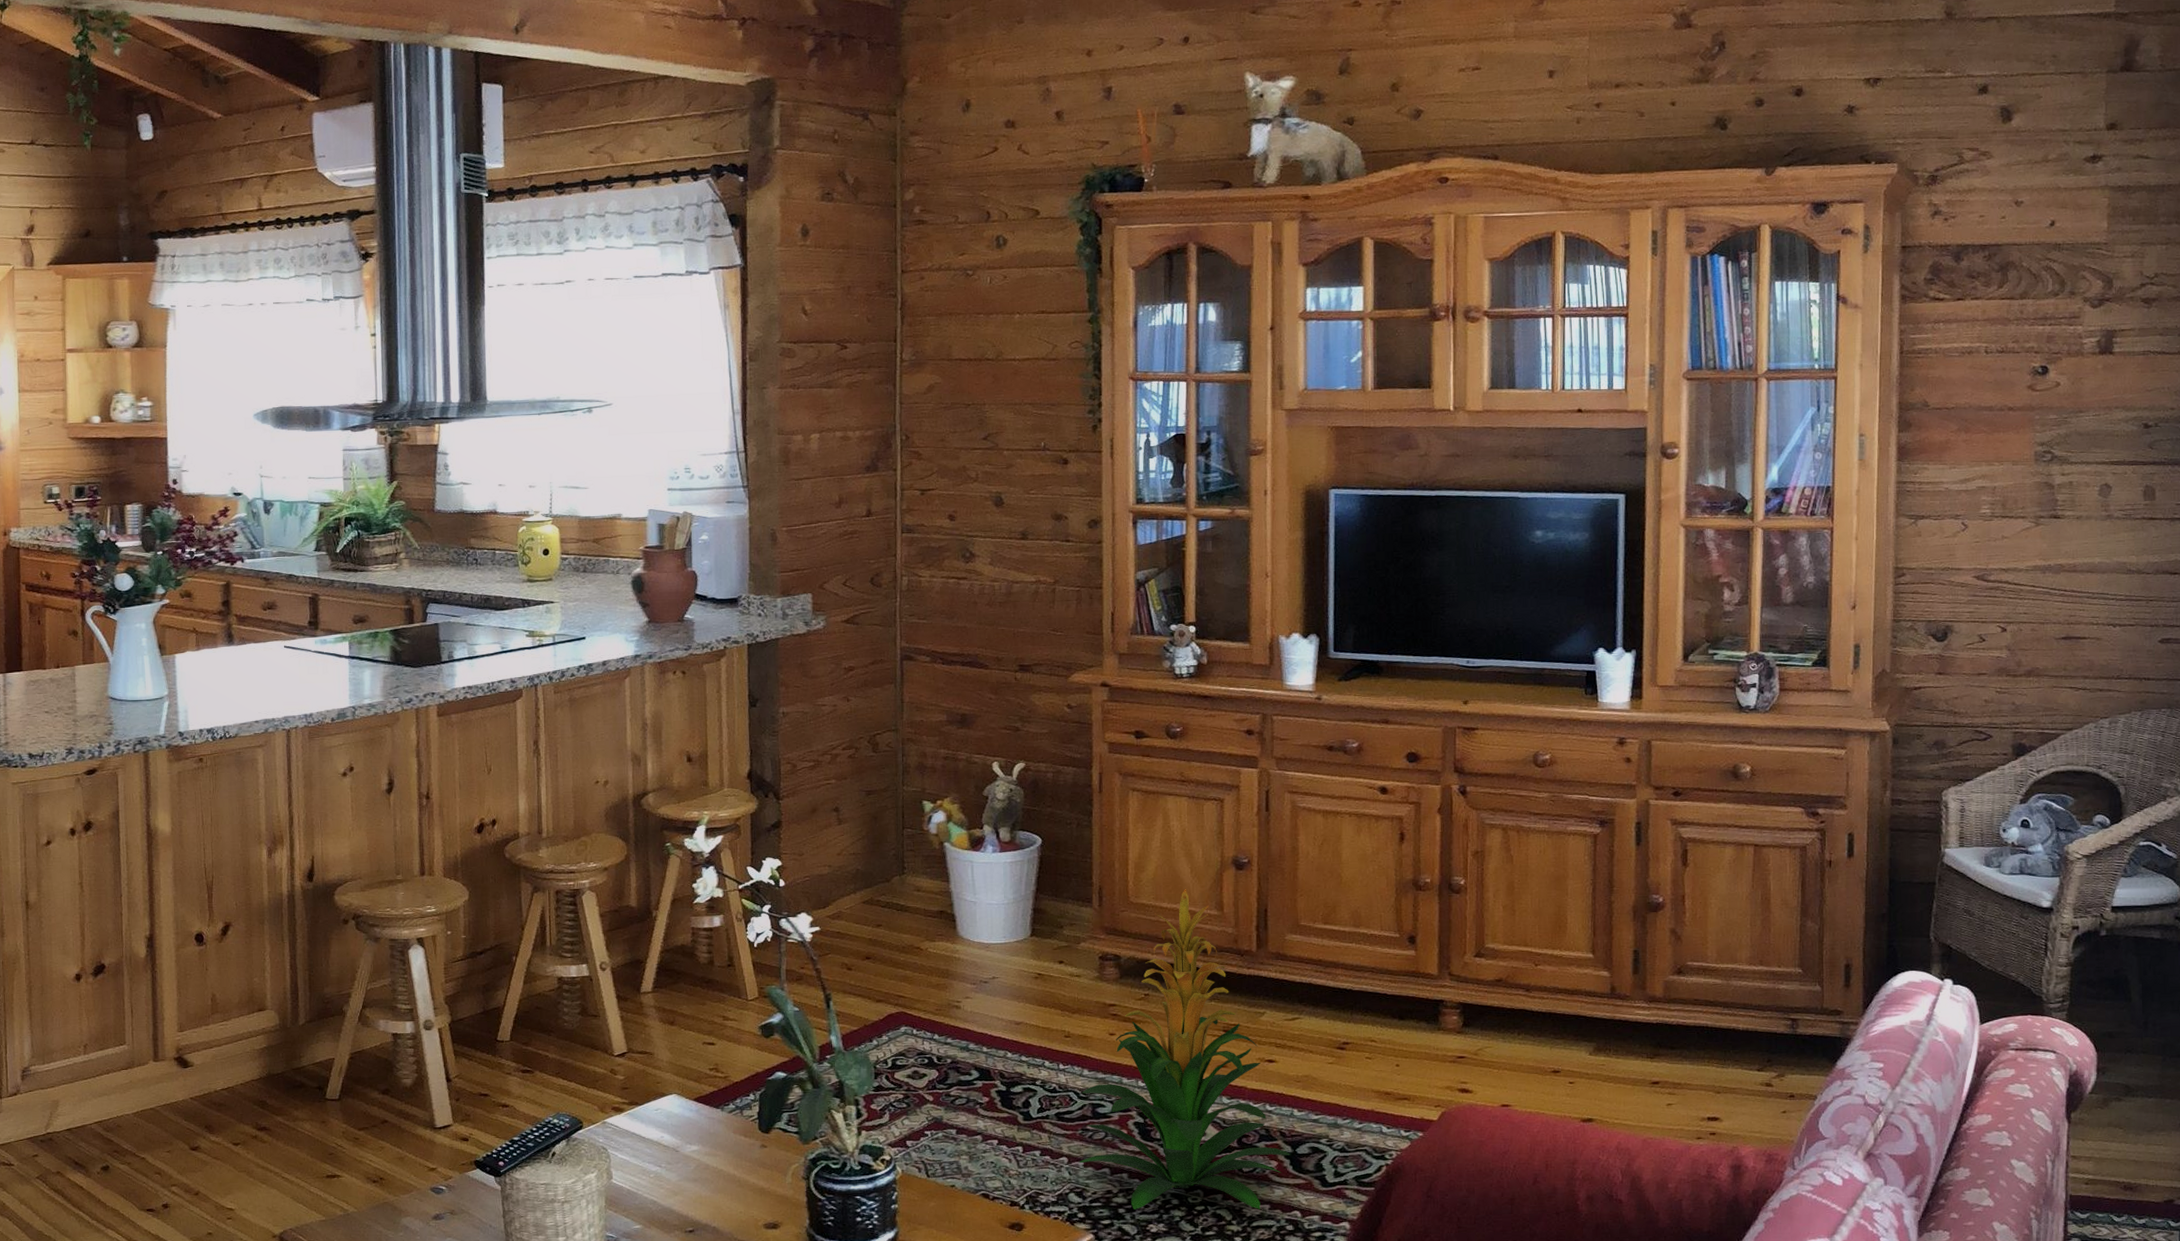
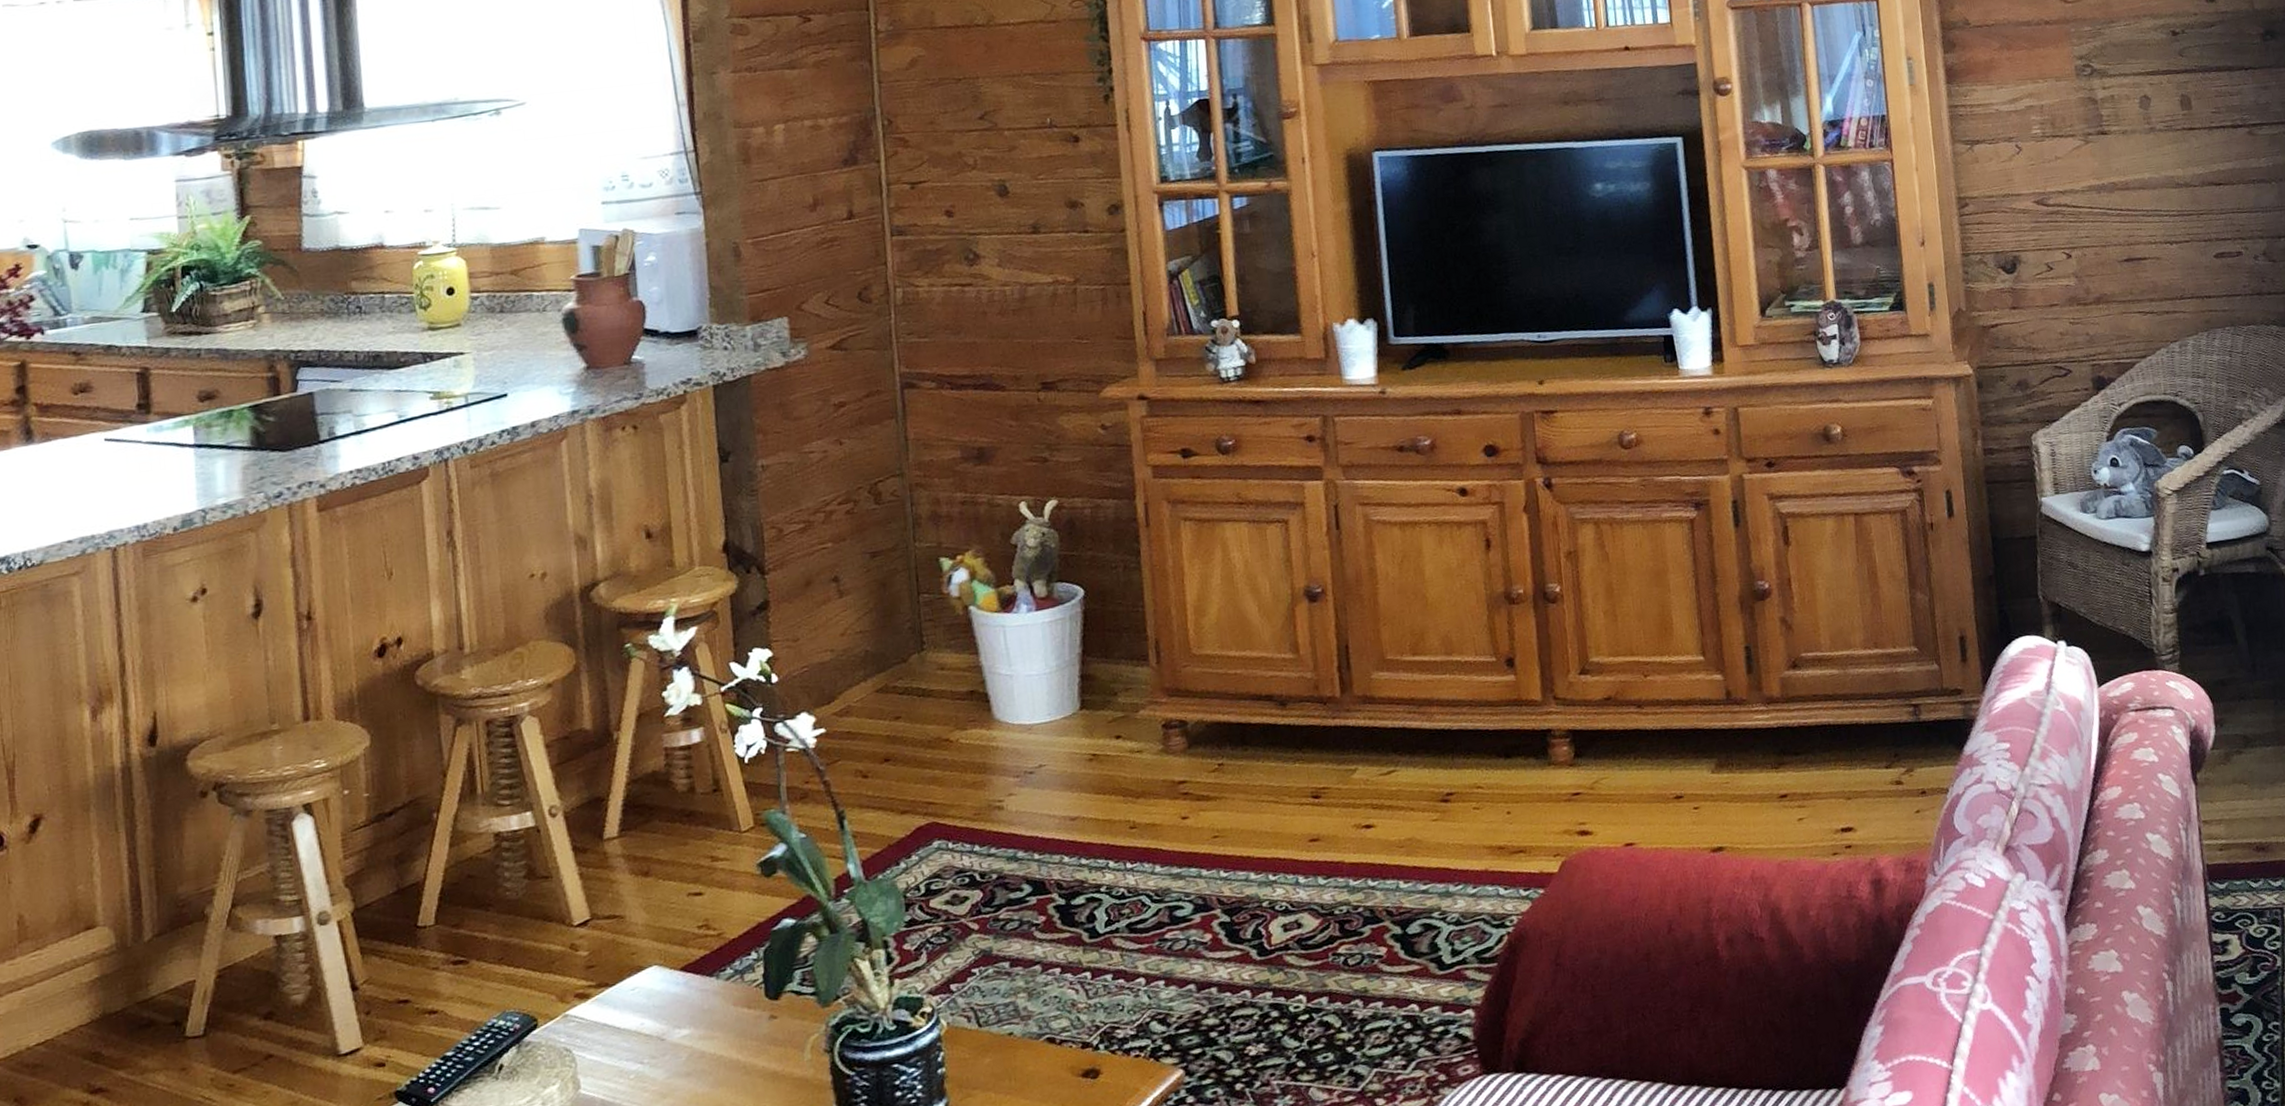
indoor plant: present [1078,888,1291,1210] -> none [1155,630,1401,1031]

